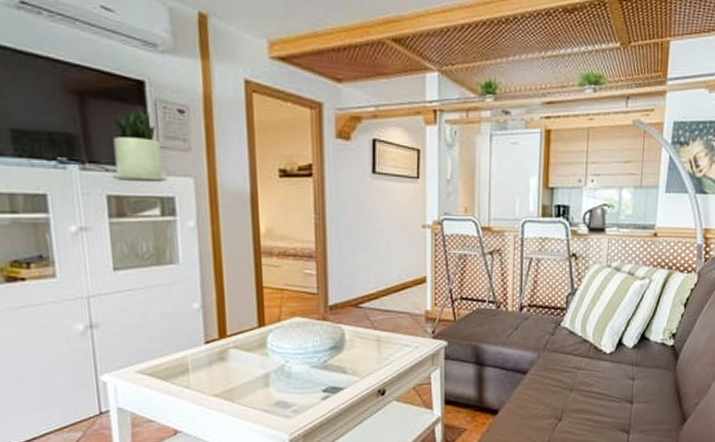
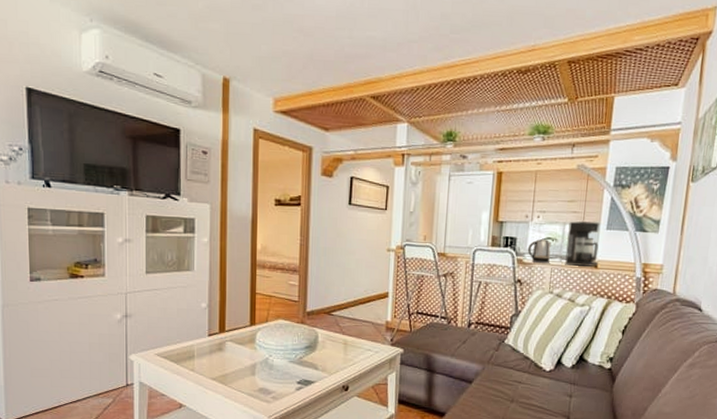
planter: present [108,107,168,183] -> none [150,149,191,207]
coffee maker: none [623,184,659,235] -> present [565,221,600,267]

